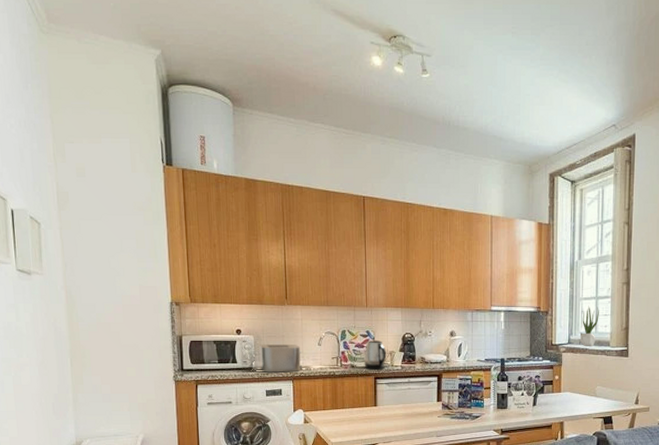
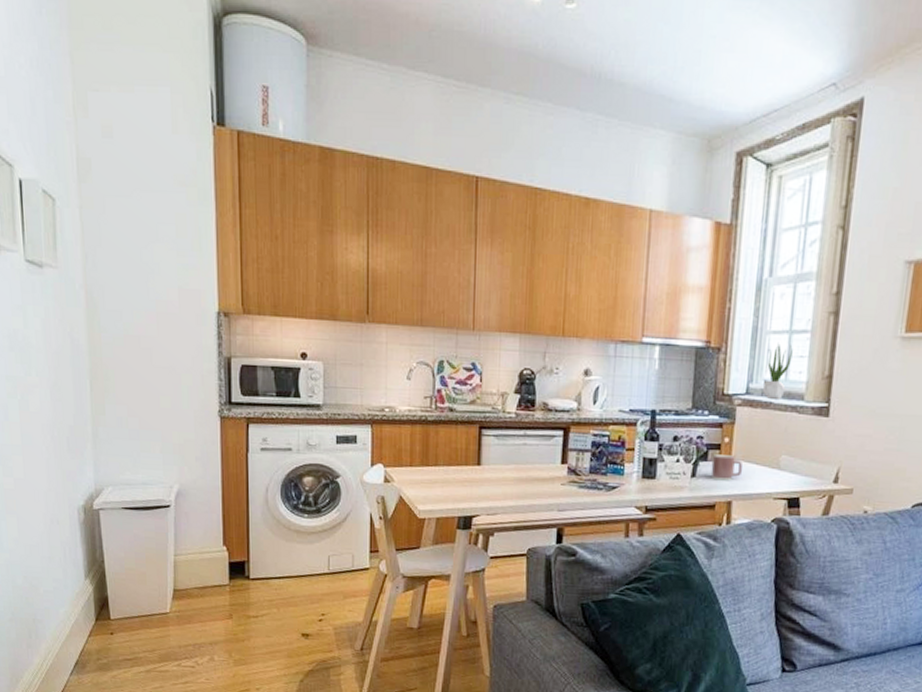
toaster: present [259,343,303,374] -> none [329,374,385,415]
kettle: present [364,339,387,371] -> none [466,375,498,418]
mug: none [547,388,569,407] -> present [710,454,742,481]

